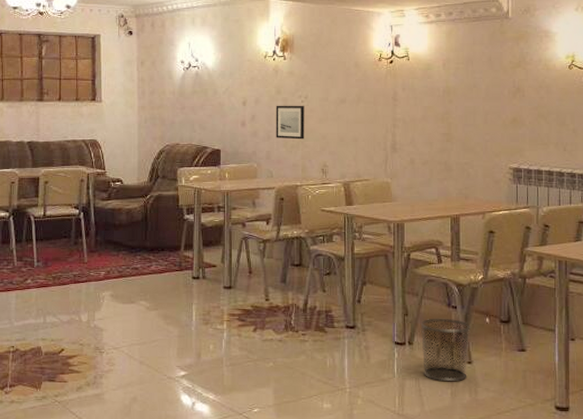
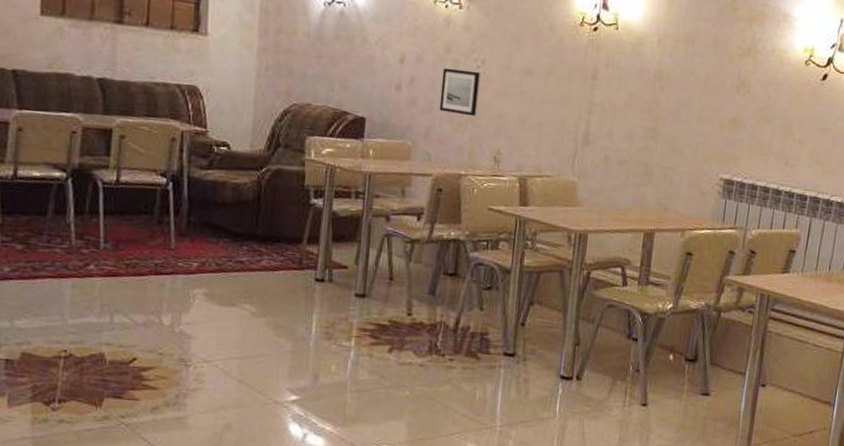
waste bin: present [420,318,470,382] -> none [589,350,651,426]

